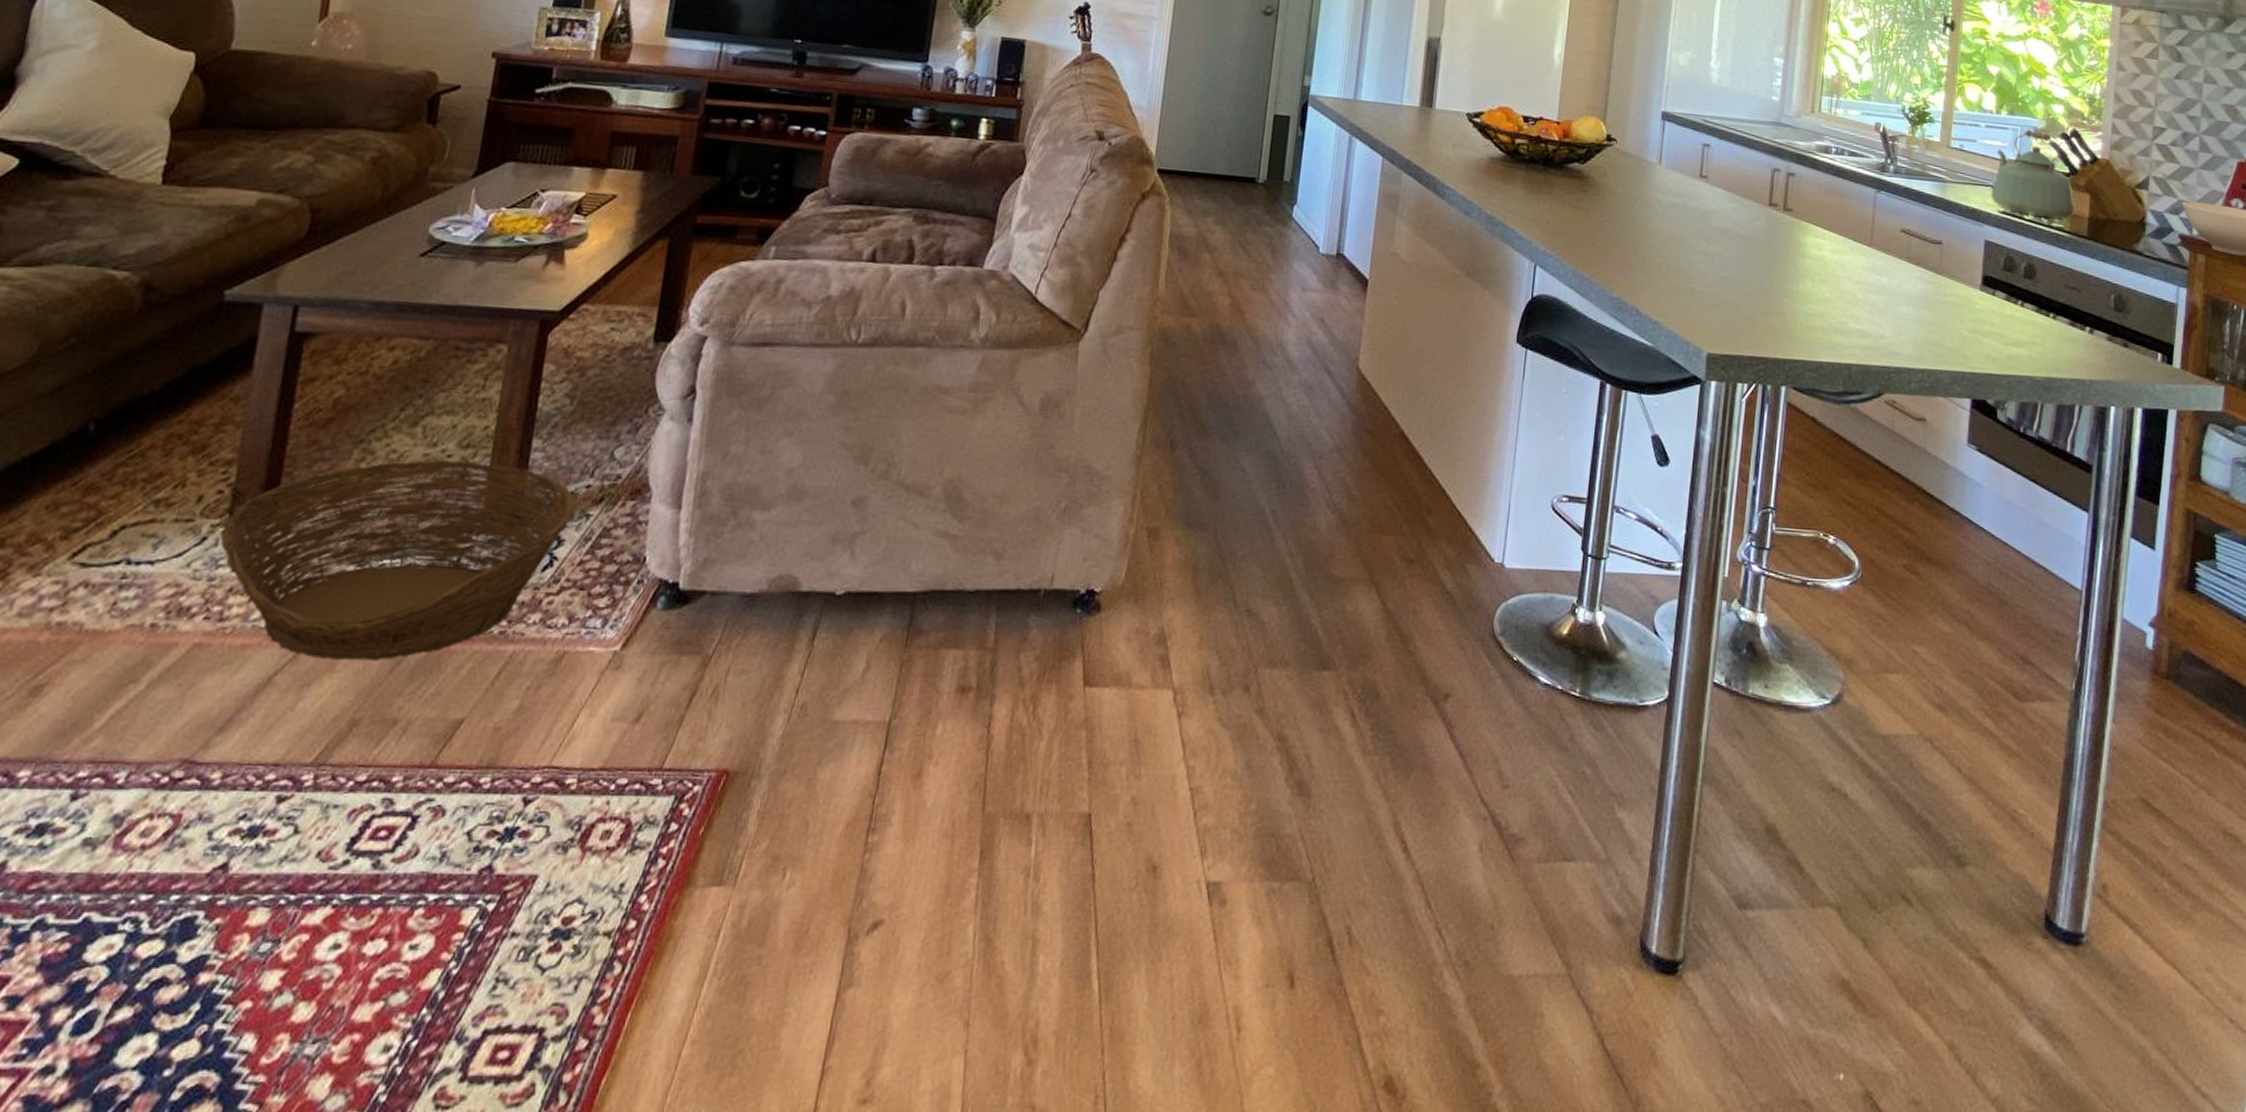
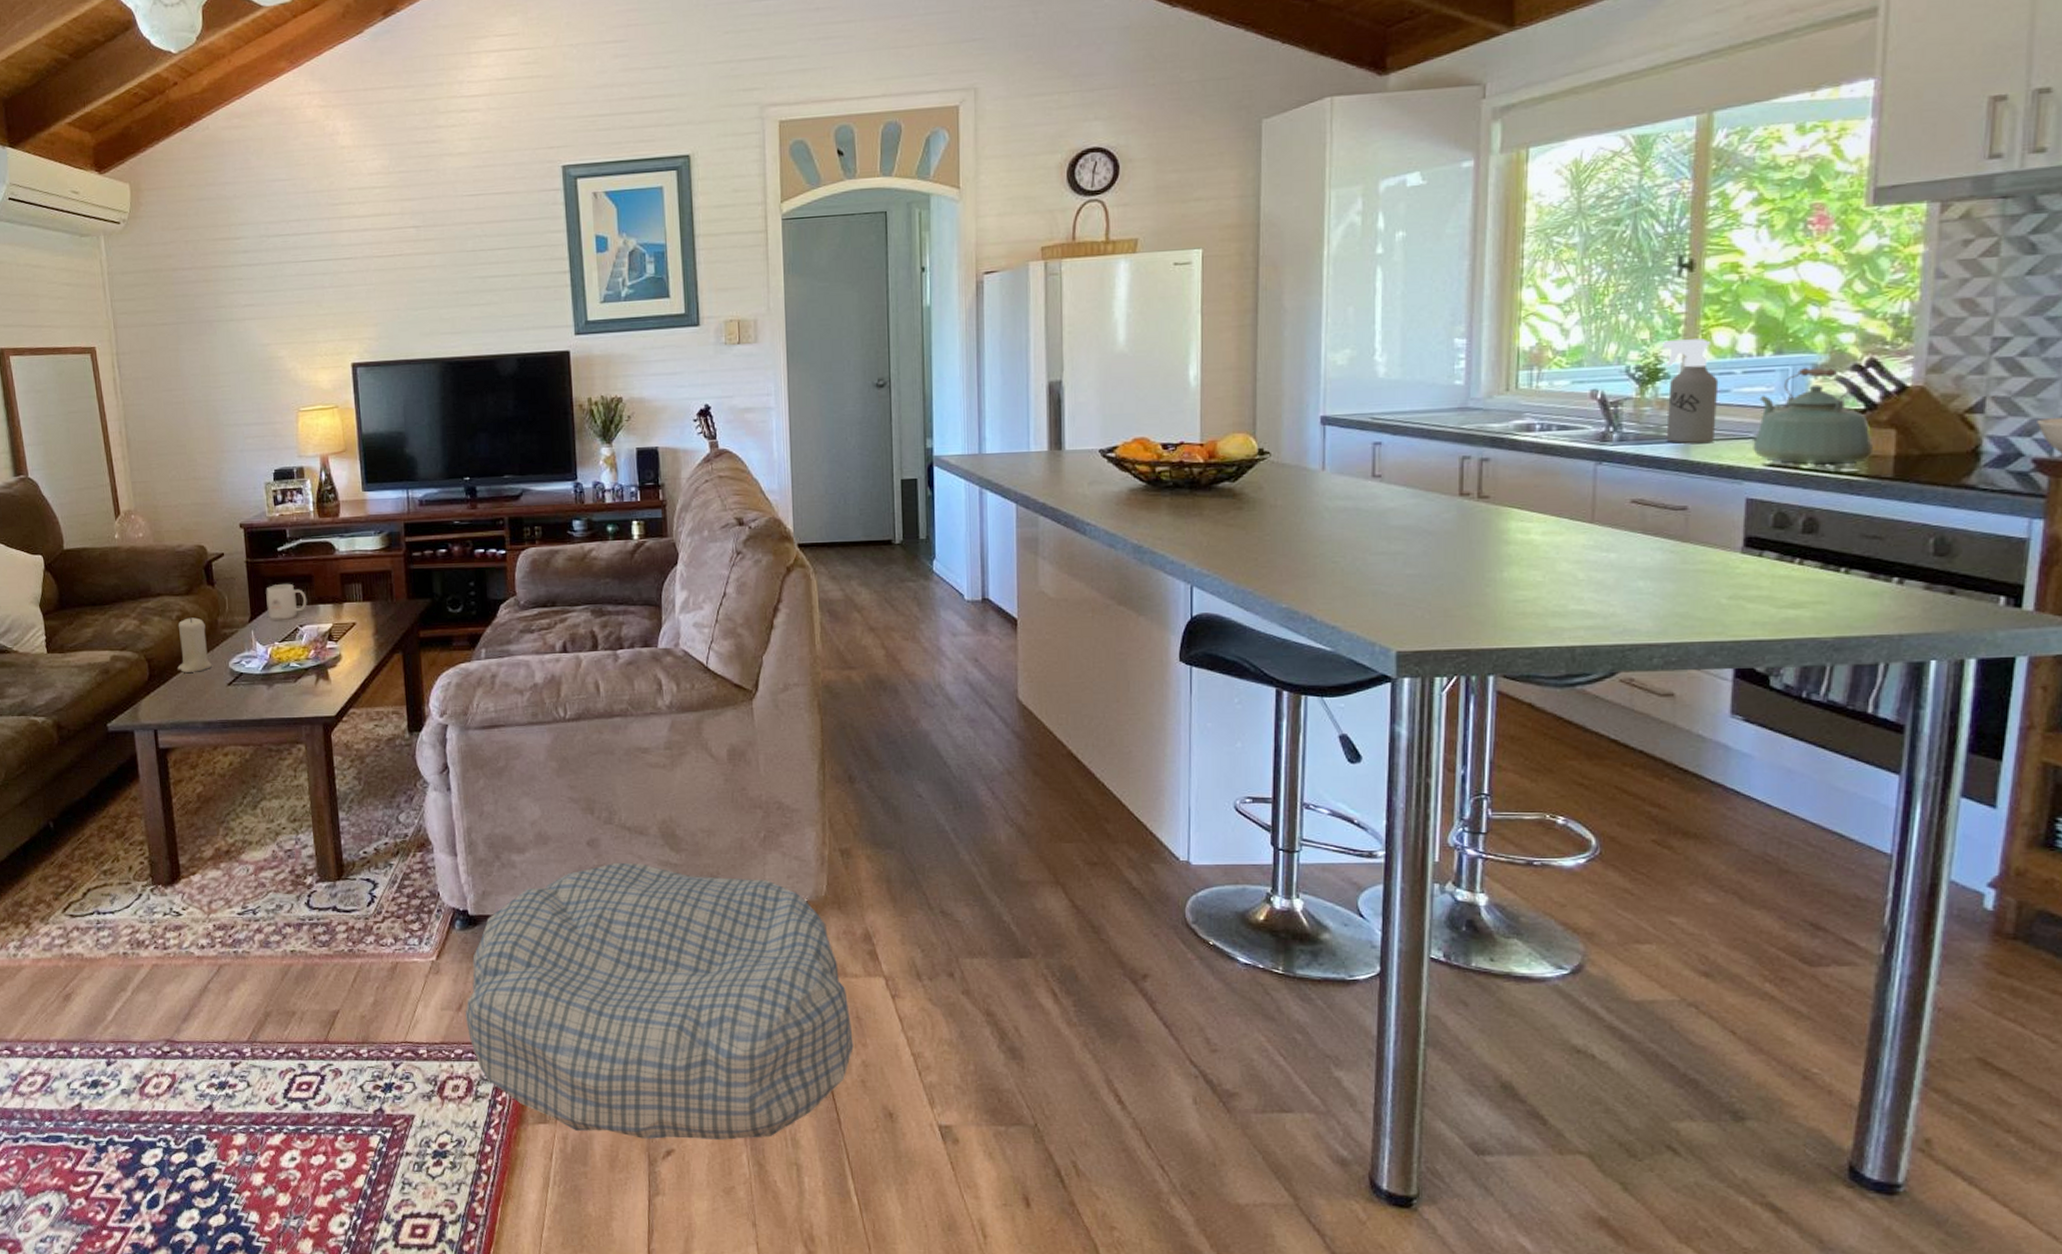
basket: present [219,459,578,661] -> none [149,831,382,973]
candle: none [353,160,410,234] -> present [177,616,212,672]
mug: none [501,134,560,182] -> present [266,583,307,621]
dog bed: none [641,529,1128,906] -> present [465,862,854,1140]
spray bottle: none [1929,88,1969,186] -> present [1663,338,1719,444]

